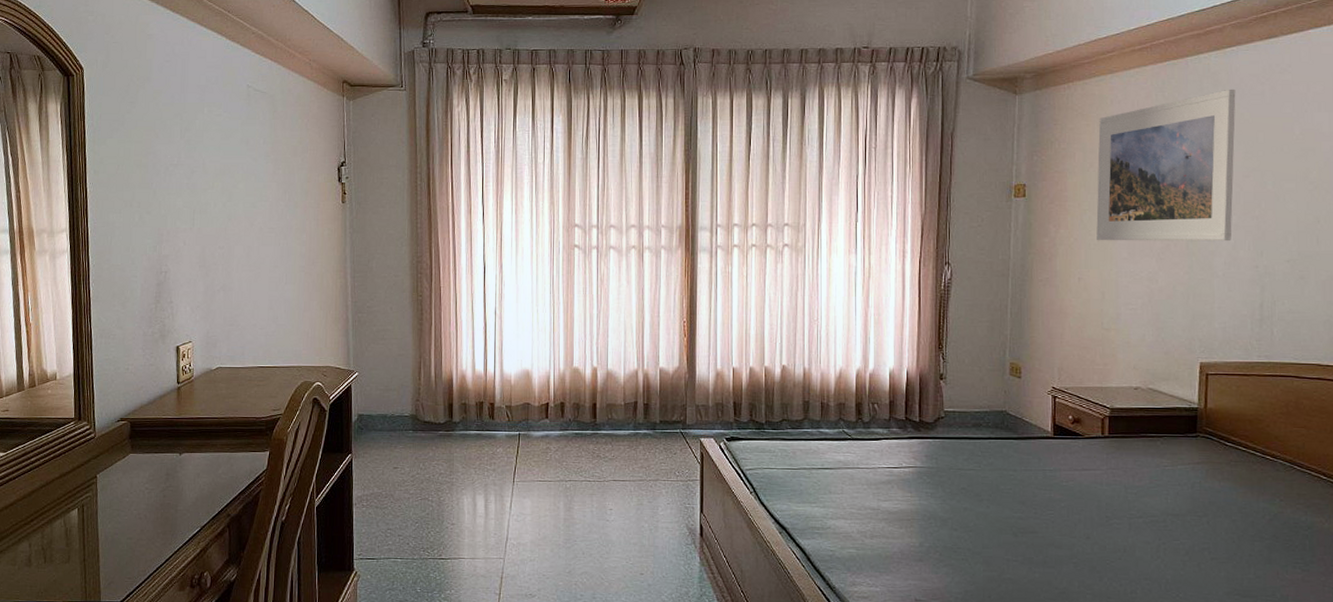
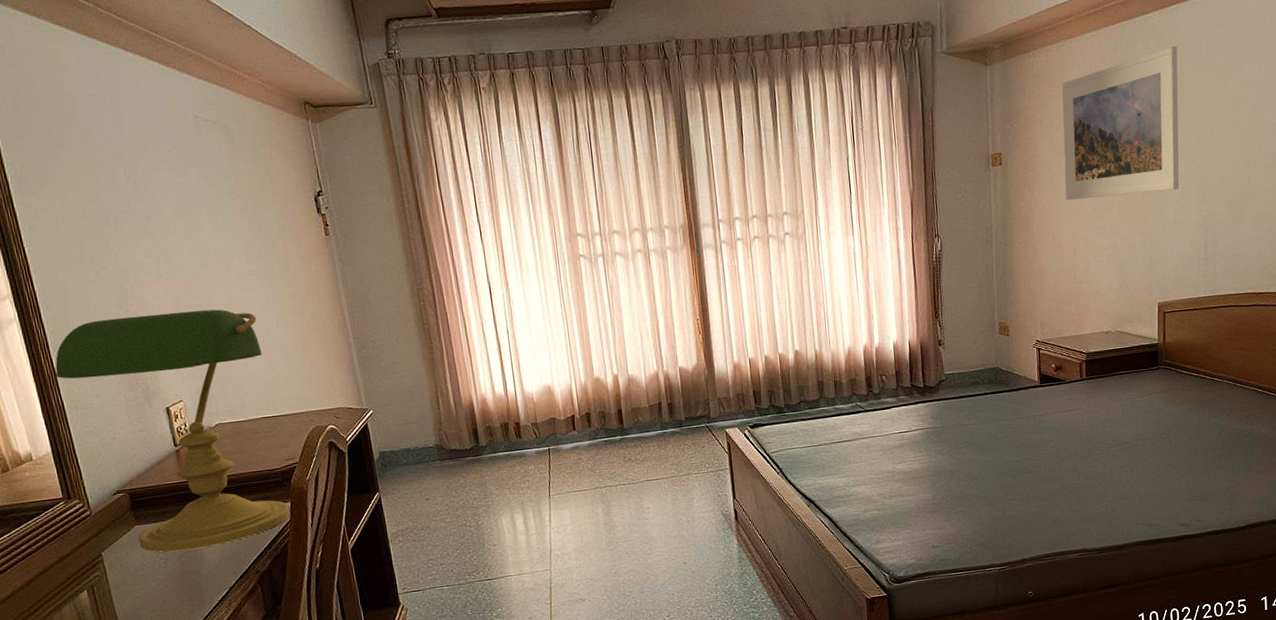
desk lamp: none [91,259,269,484] -> present [55,309,290,552]

